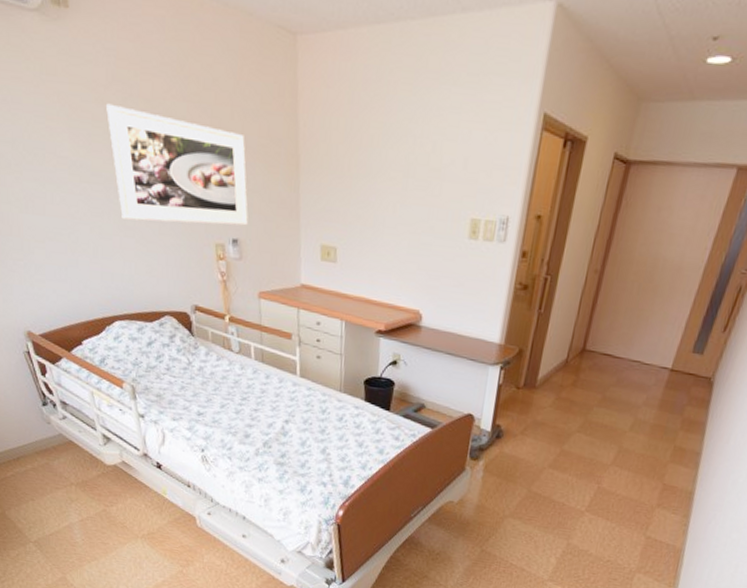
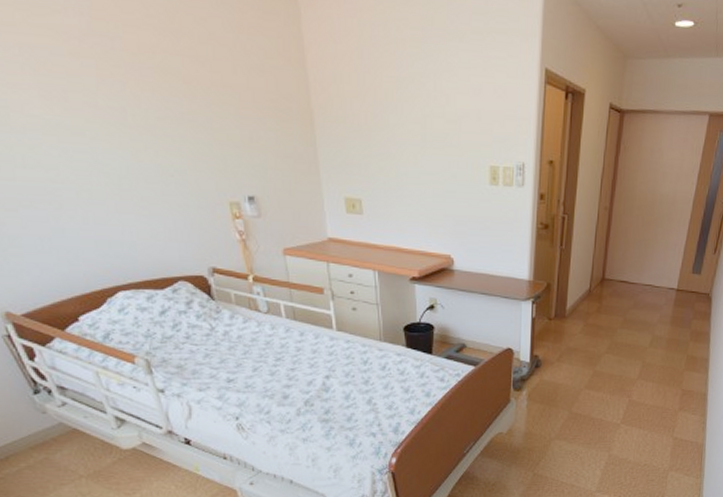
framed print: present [106,103,248,226] -> none [83,57,264,183]

